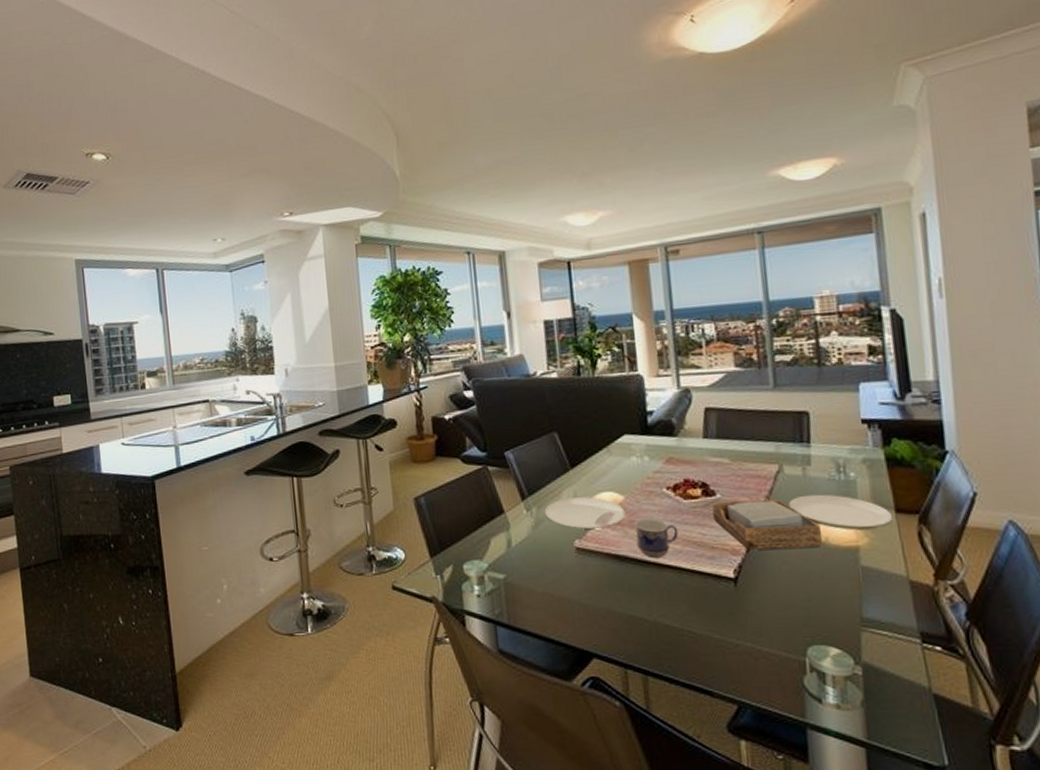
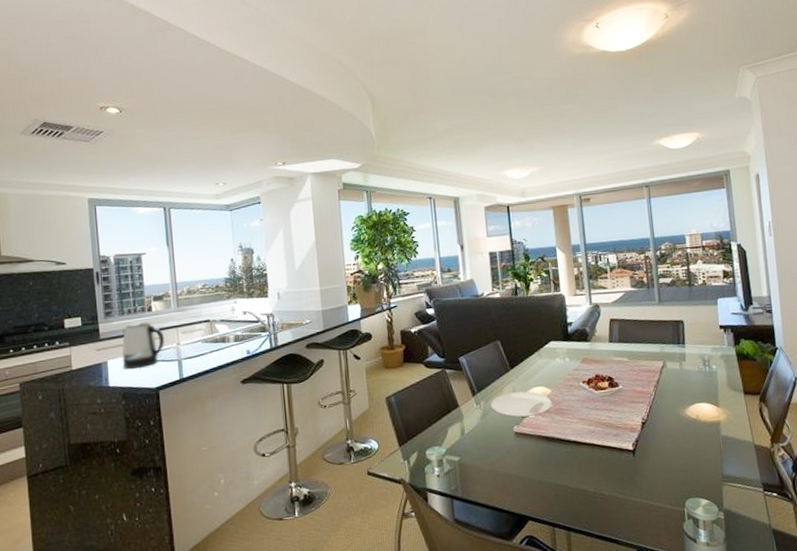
kettle: none [113,400,160,454] -> present [121,321,165,369]
cup: present [634,517,679,559] -> none [559,405,592,439]
napkin holder: present [711,499,822,550] -> none [616,388,694,428]
plate: present [788,494,893,530] -> none [670,382,743,409]

